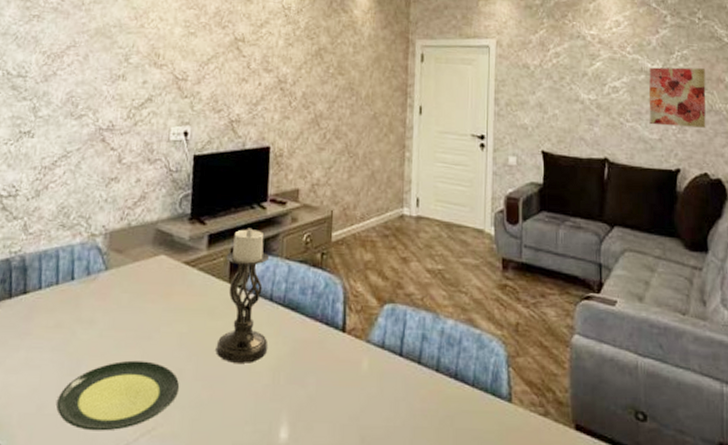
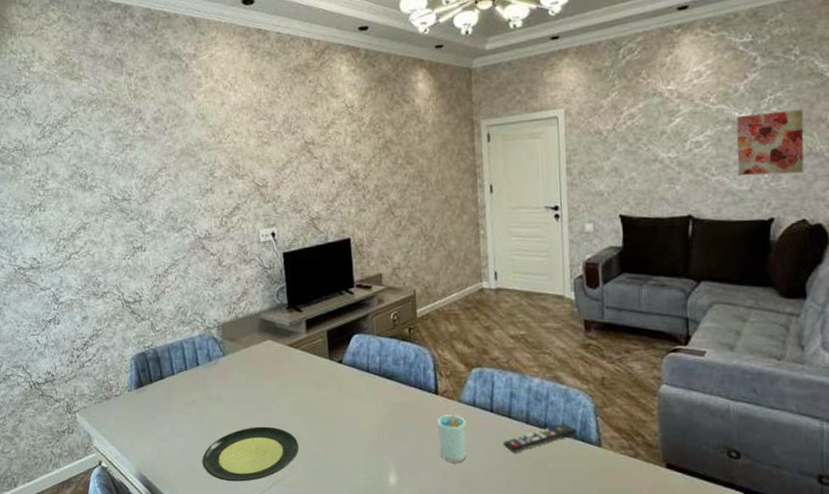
candle holder: present [216,228,269,363] -> none [323,311,371,425]
cup: none [341,357,372,415] -> present [438,415,467,462]
remote control: none [410,373,488,406] -> present [503,424,577,453]

